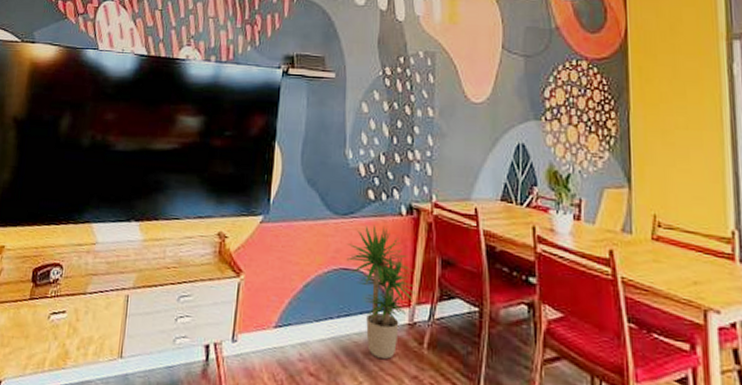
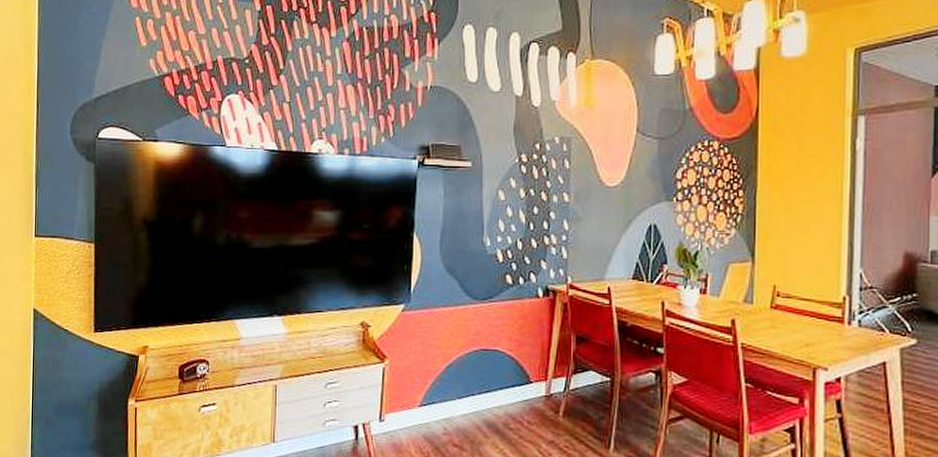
potted plant: present [347,225,417,359] -> none [487,307,553,428]

